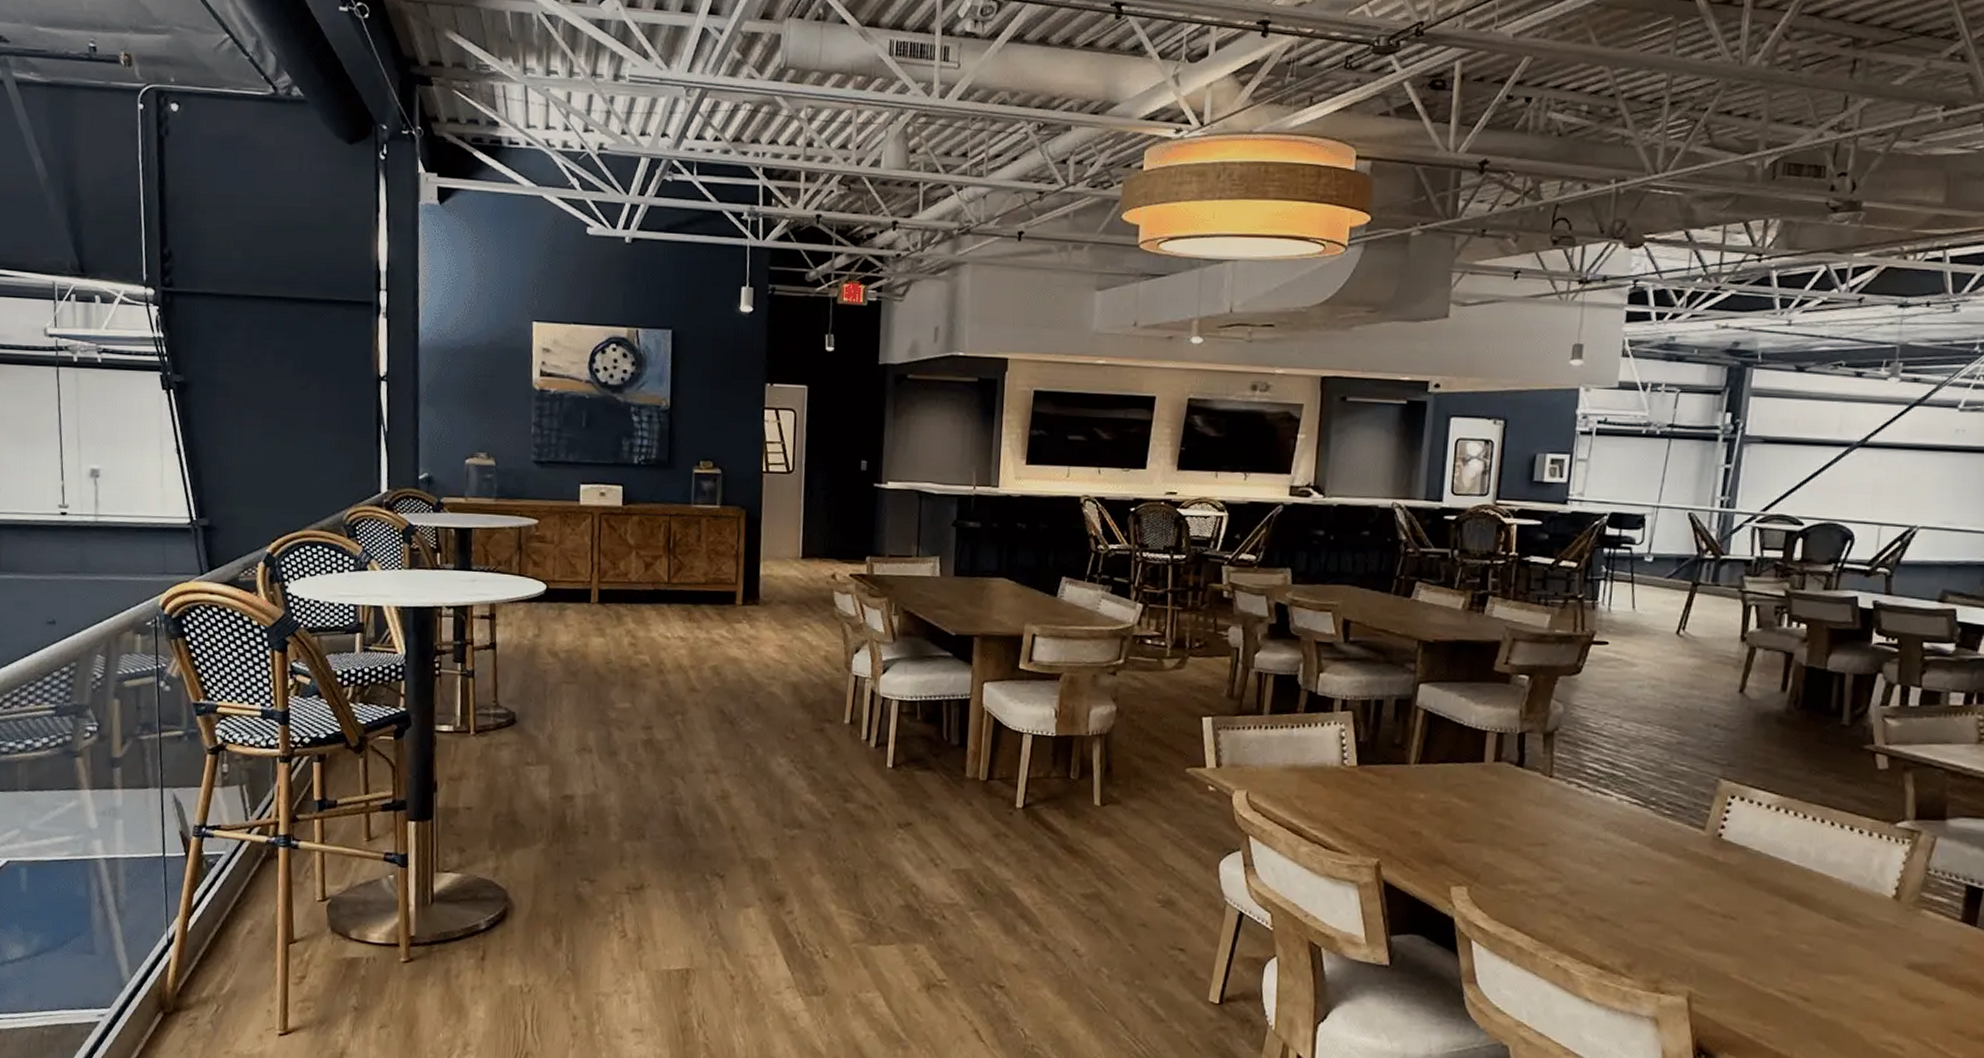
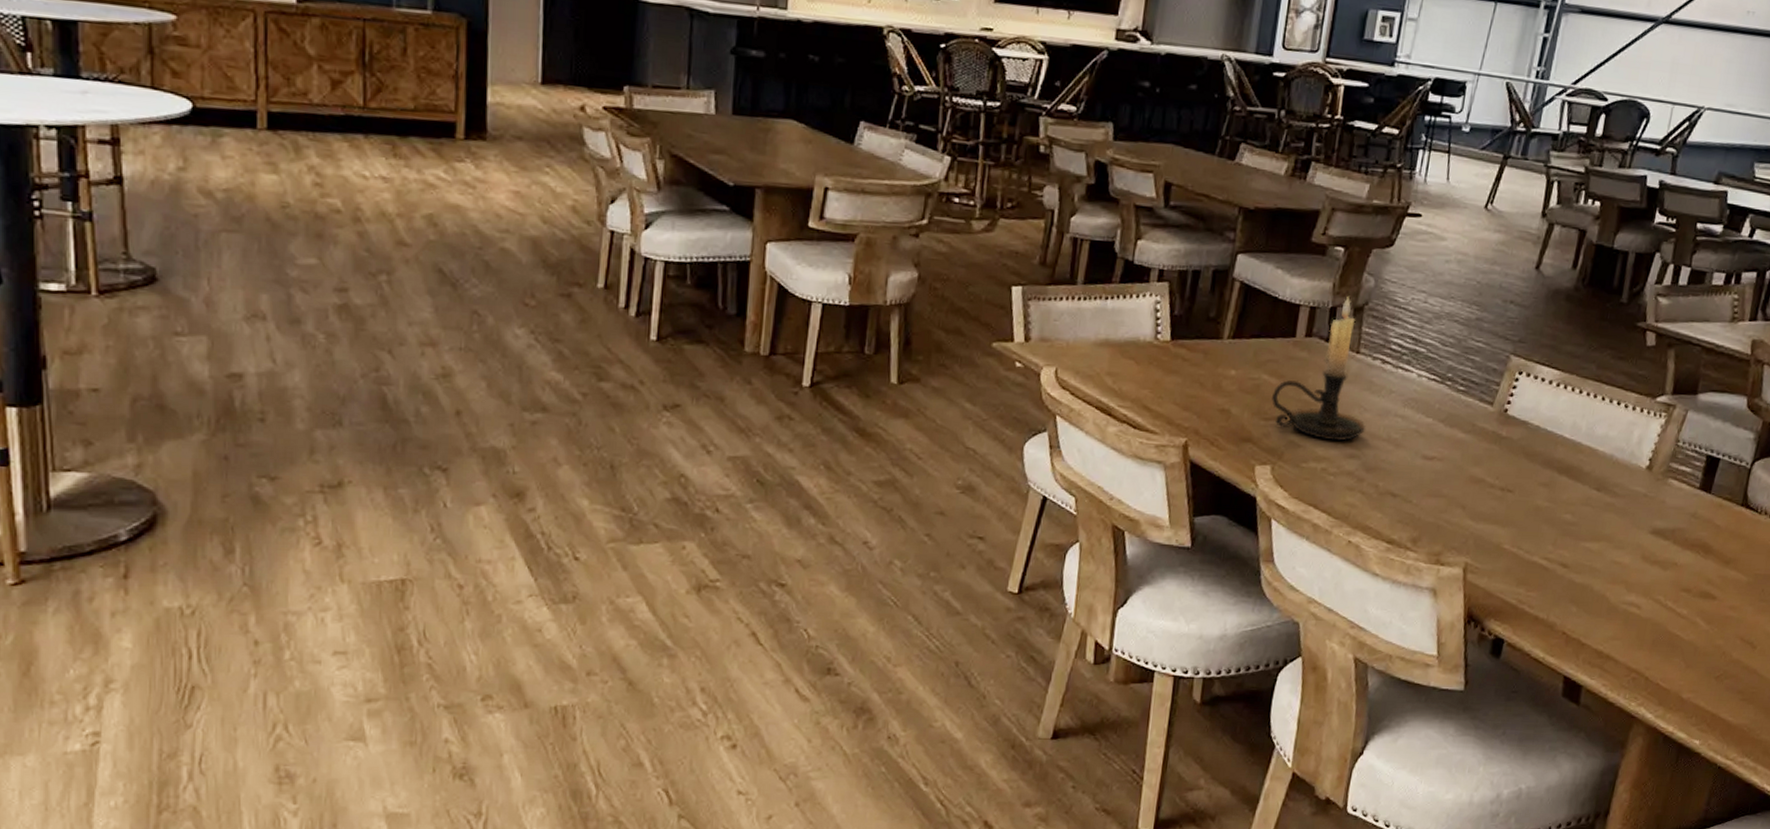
candle holder: none [1464,723,1566,865] -> present [1272,297,1366,442]

